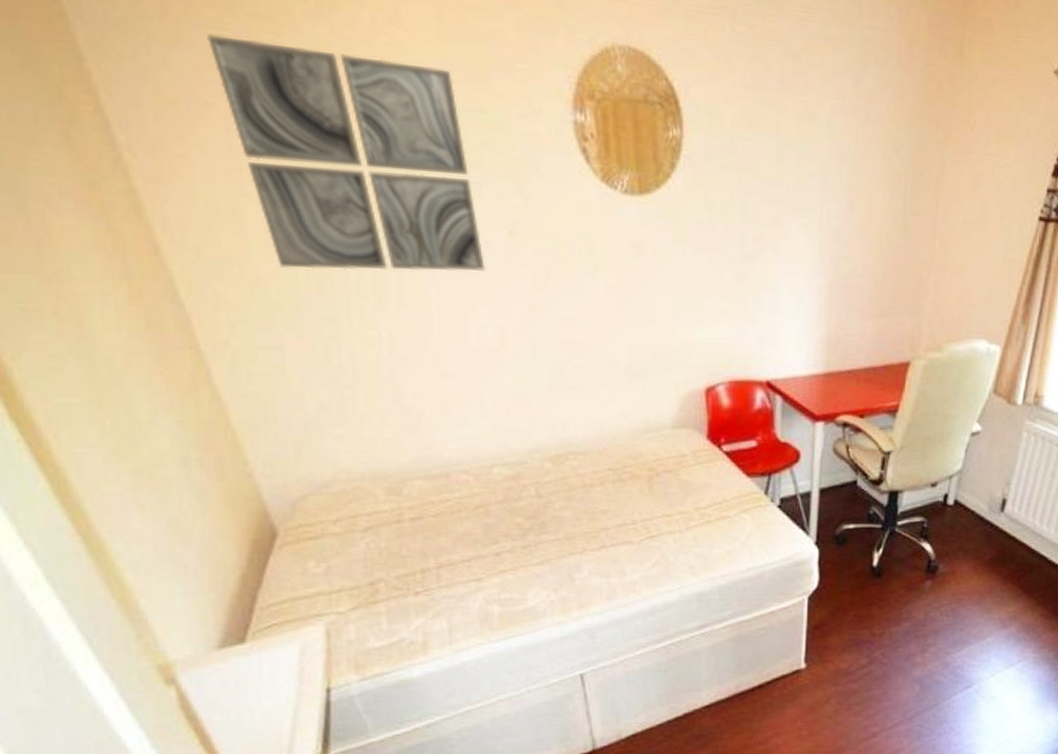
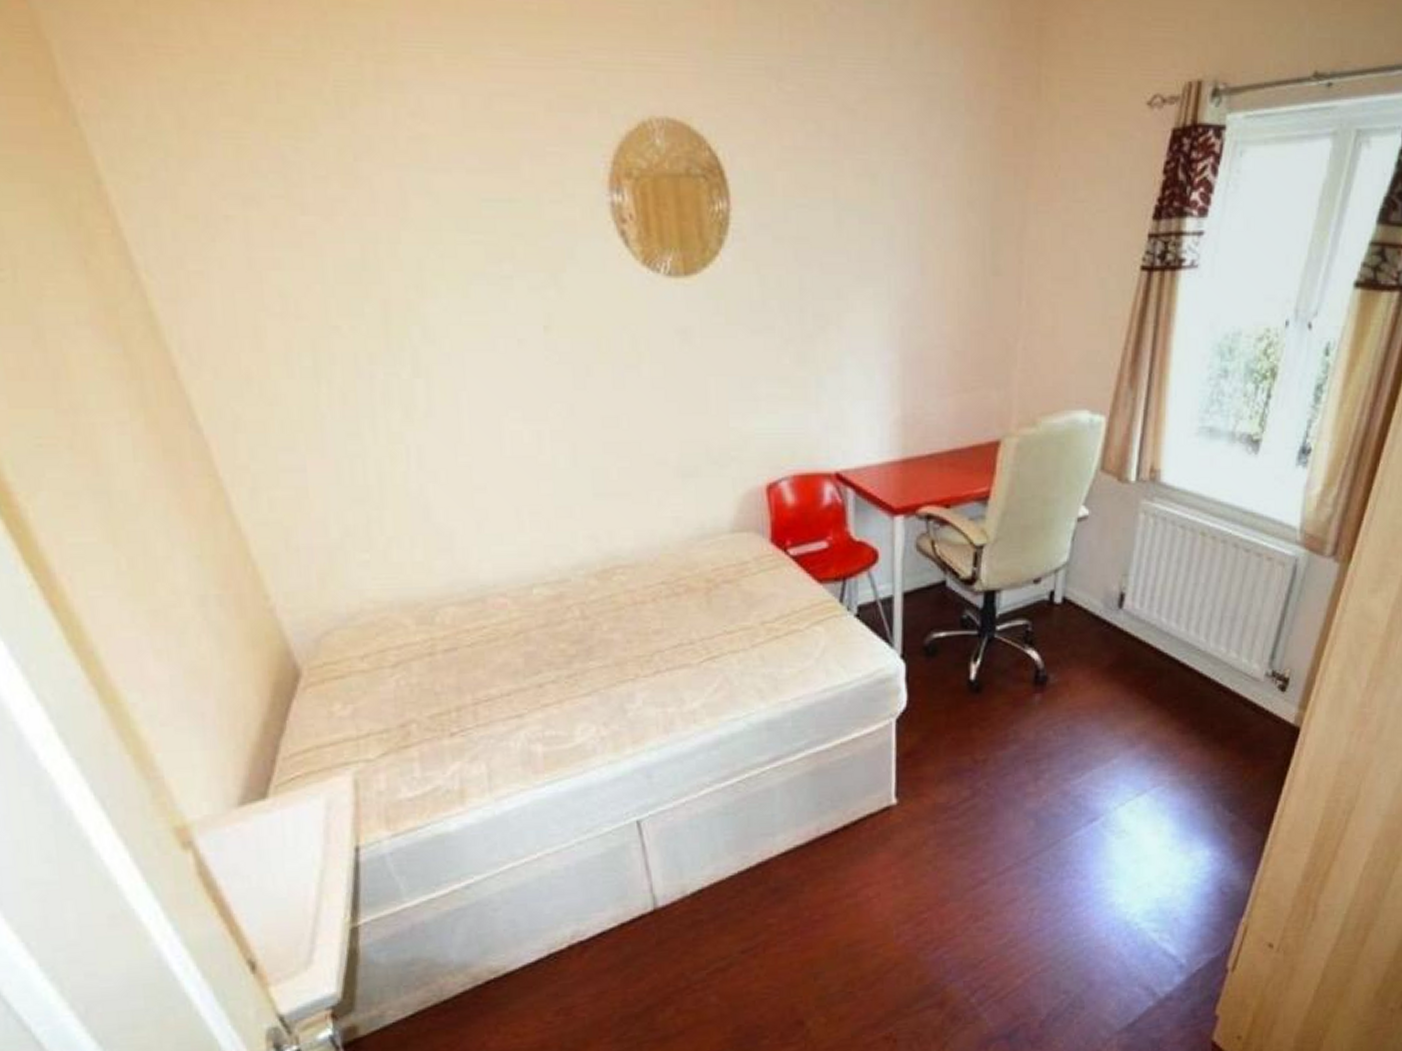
wall art: present [207,34,485,271] -> none [226,145,519,383]

